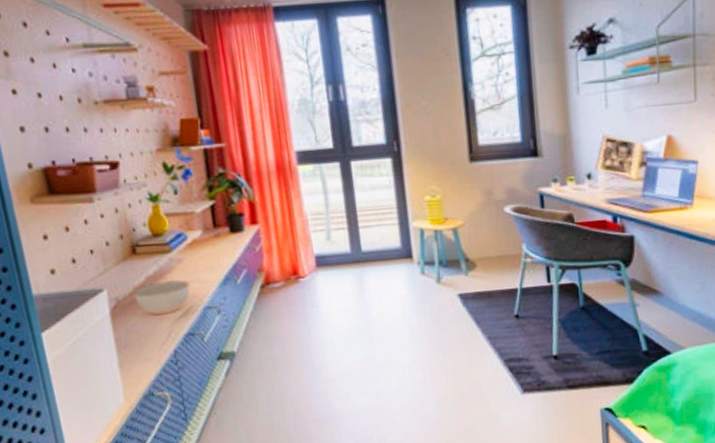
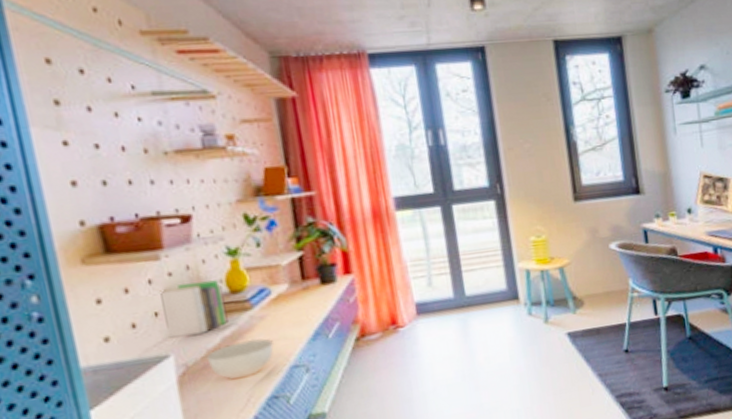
books: none [91,223,151,275] -> present [156,280,229,339]

